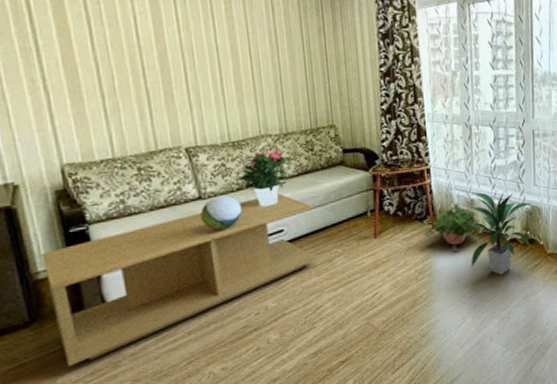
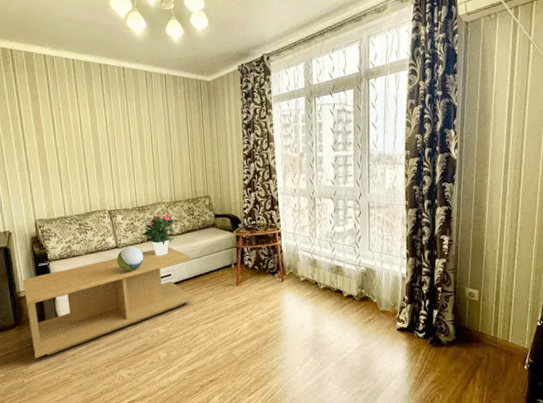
potted plant: present [424,203,481,252] -> none [275,261,322,302]
indoor plant: present [469,191,533,275] -> none [312,253,367,325]

